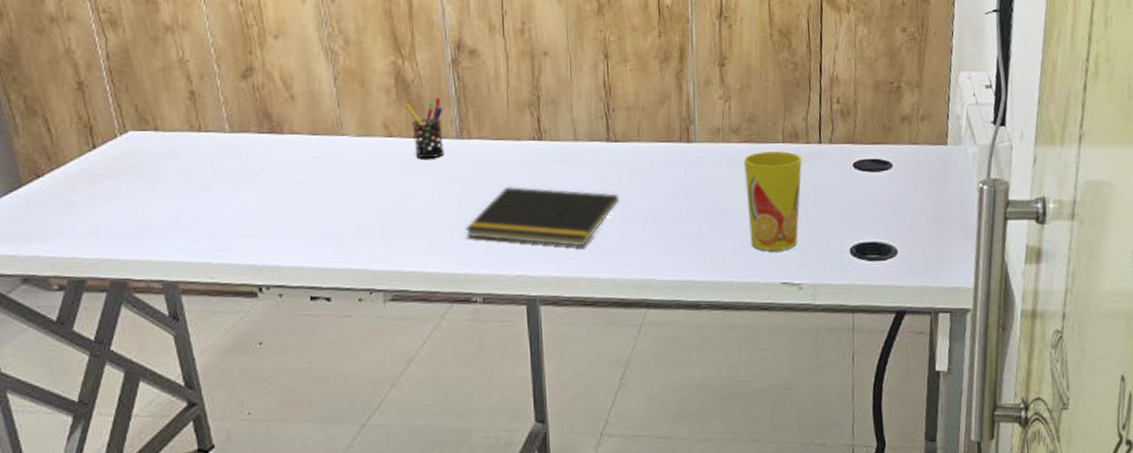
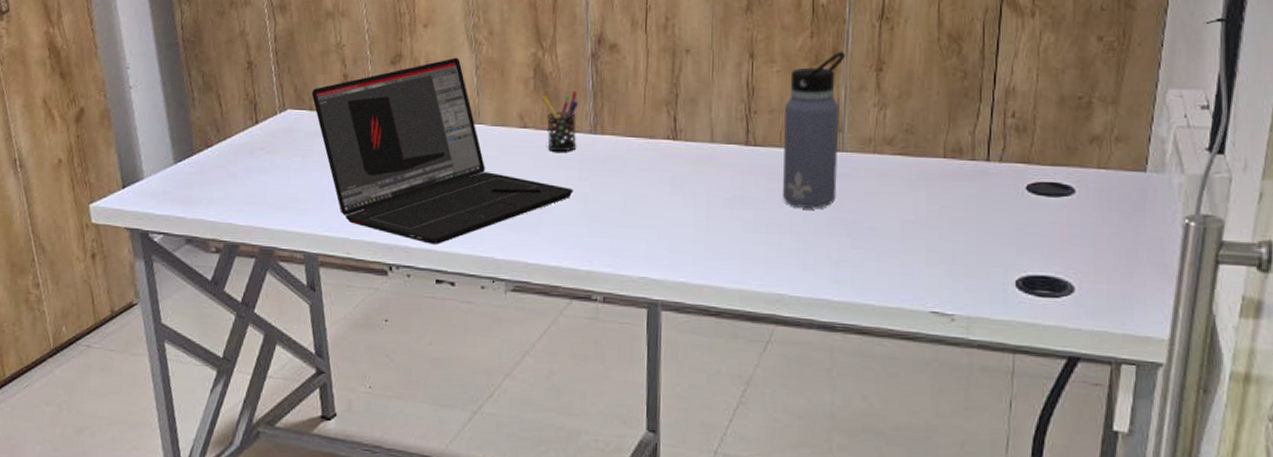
laptop: none [155,69,445,261] -> present [311,57,573,244]
notepad: present [465,186,619,247] -> none [591,184,754,254]
water bottle: none [640,49,693,197] -> present [783,51,846,208]
cup: present [743,151,803,251] -> none [895,166,966,277]

